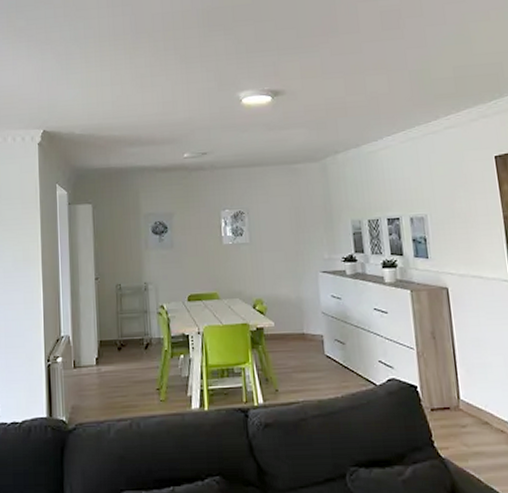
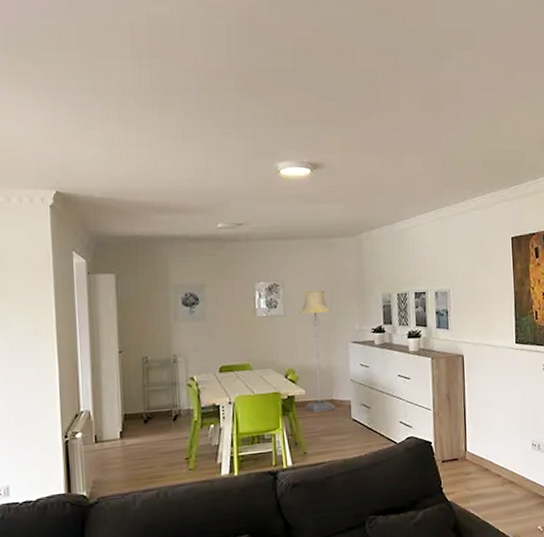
floor lamp: none [266,217,307,347] -> present [299,290,335,413]

